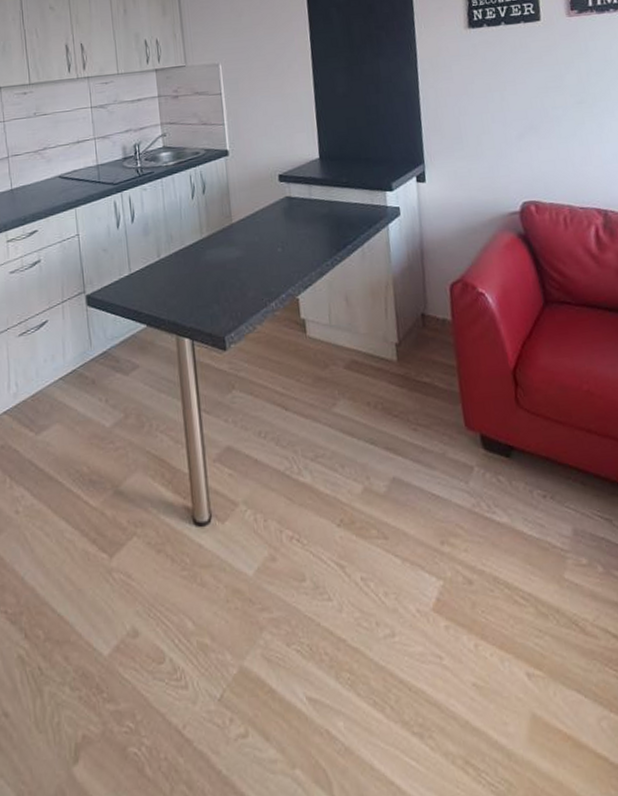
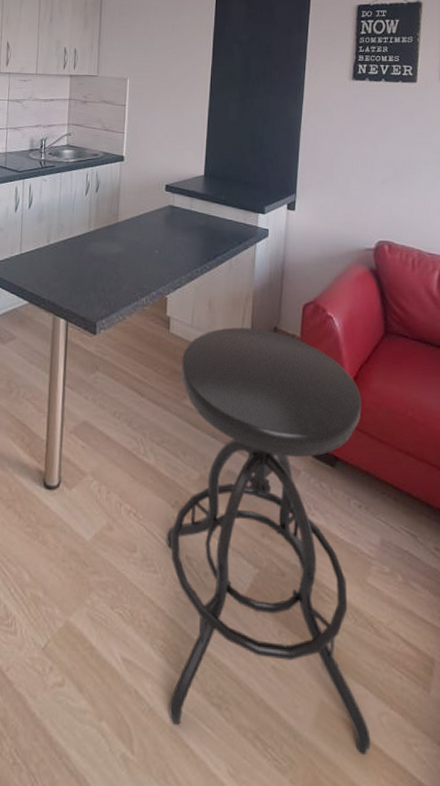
stool: none [324,318,594,766] -> present [166,327,371,755]

